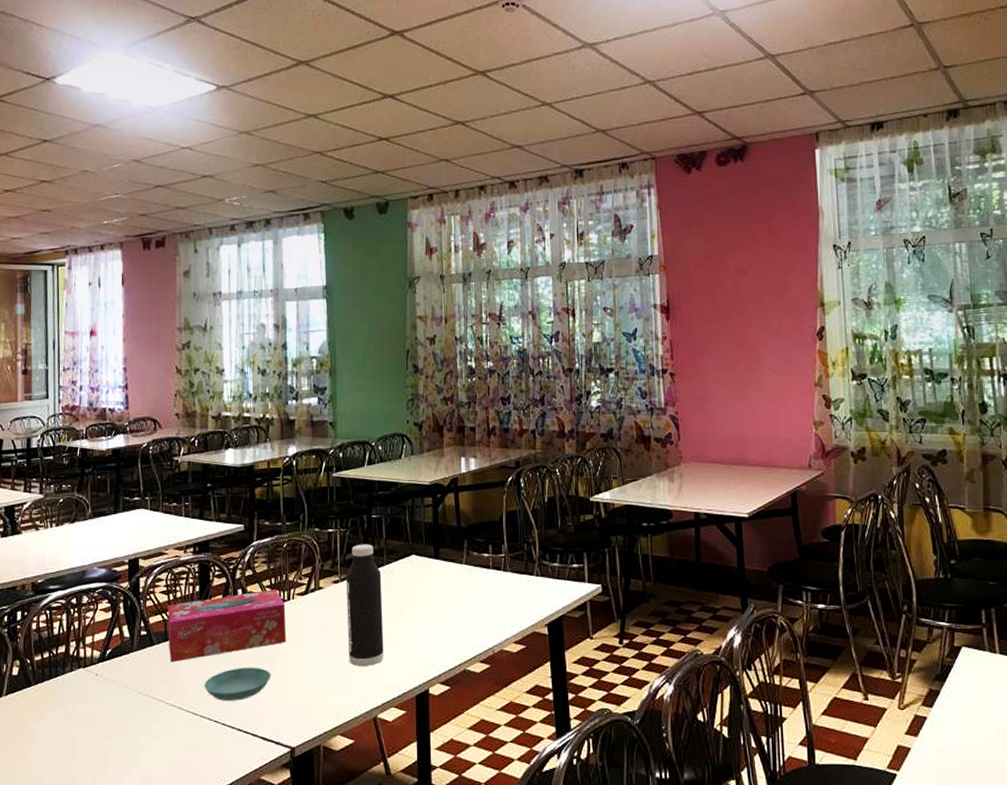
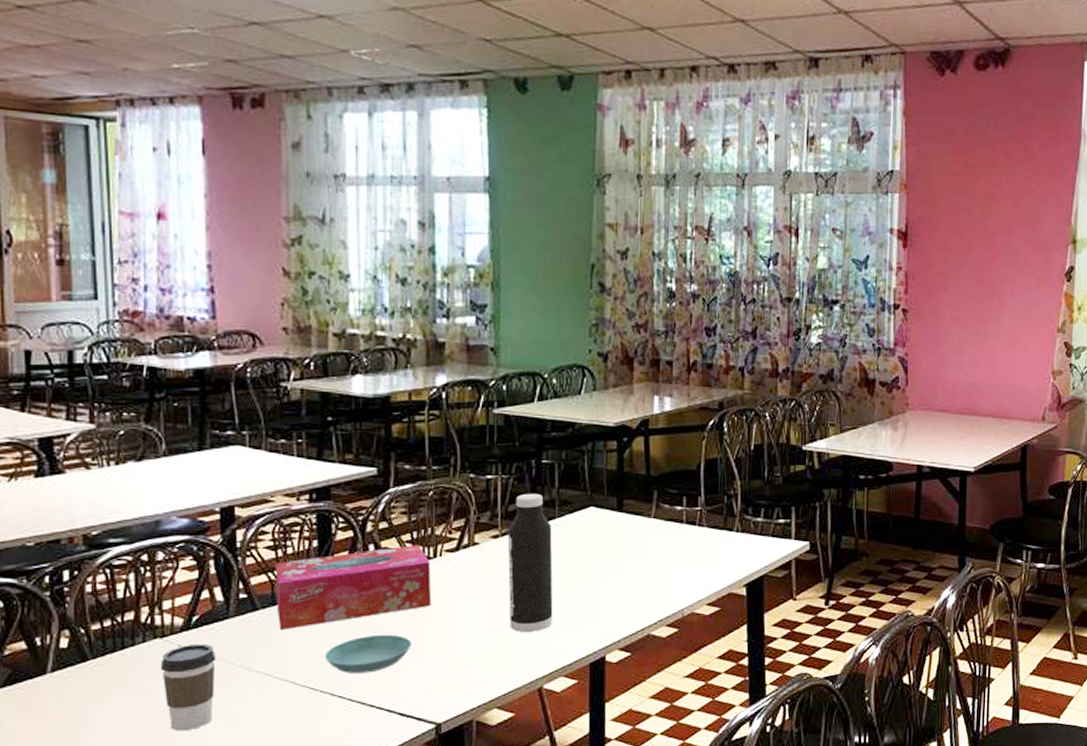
coffee cup: none [82,673,123,748] -> present [160,643,216,731]

